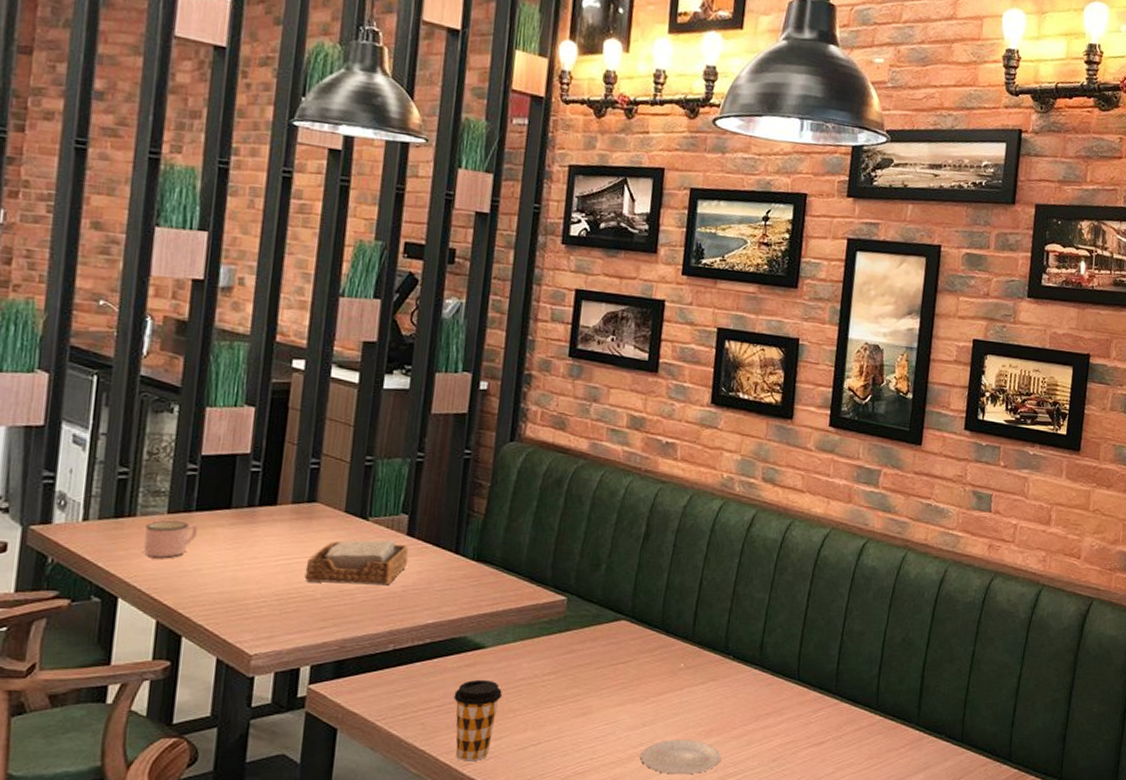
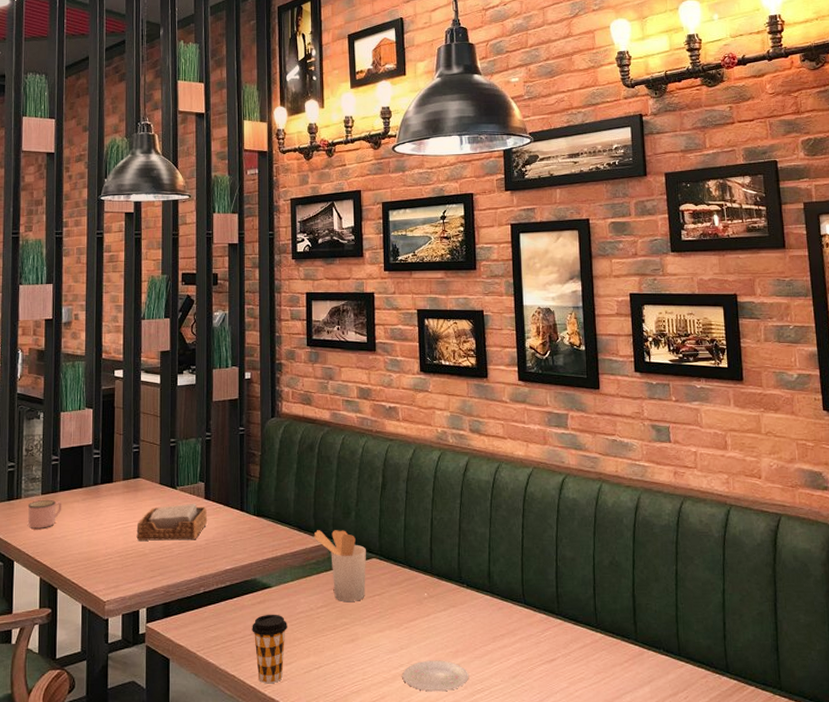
utensil holder: none [548,583,615,669] -> present [313,530,366,601]

